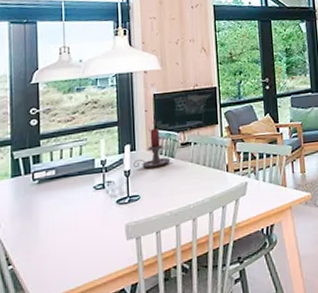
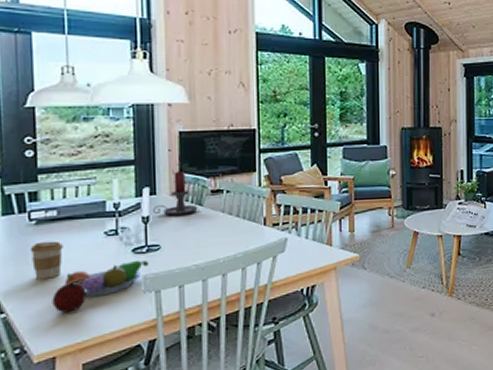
coffee cup: none [33,197,60,233] -> present [30,241,63,280]
fruit: none [51,230,80,263] -> present [52,279,88,313]
fruit bowl: none [61,210,130,247] -> present [64,260,148,297]

